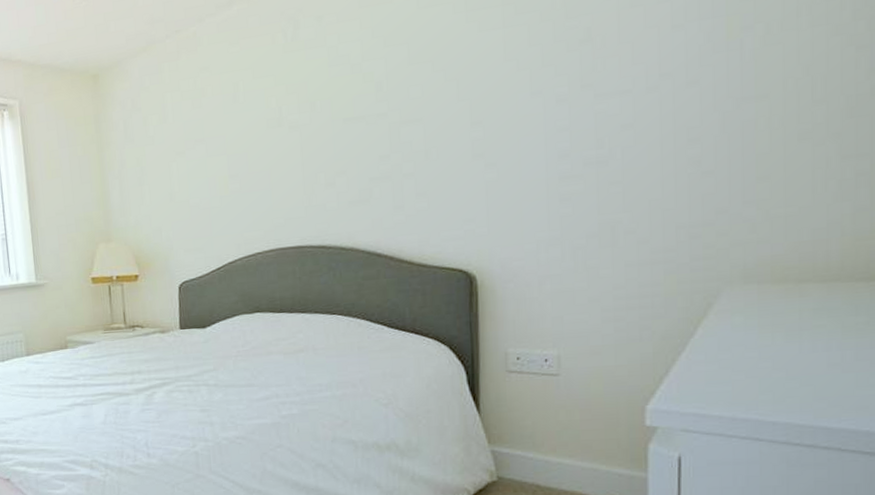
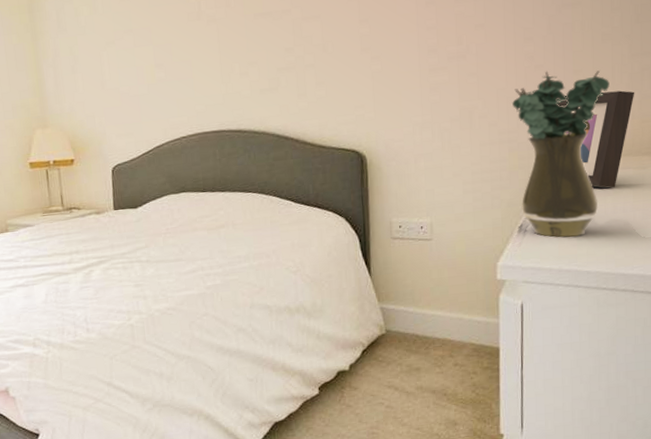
vase: none [670,177,809,379] -> present [512,70,610,238]
picture frame: none [732,201,846,321] -> present [557,90,635,188]

